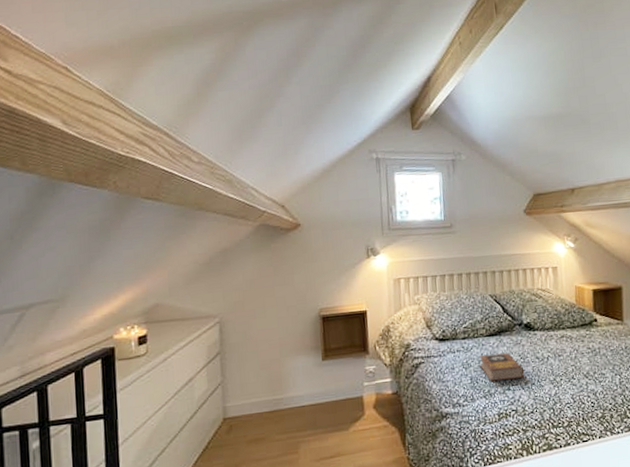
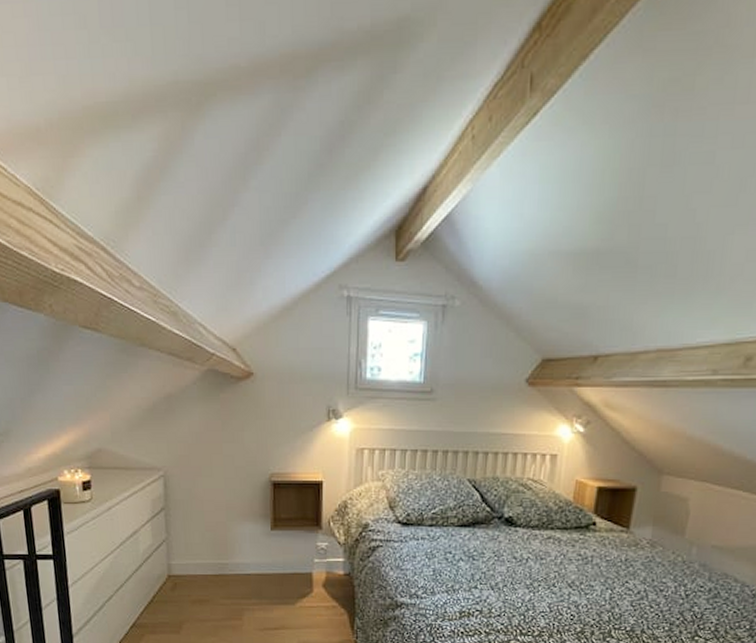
book: present [479,353,525,381] -> none [446,546,497,577]

